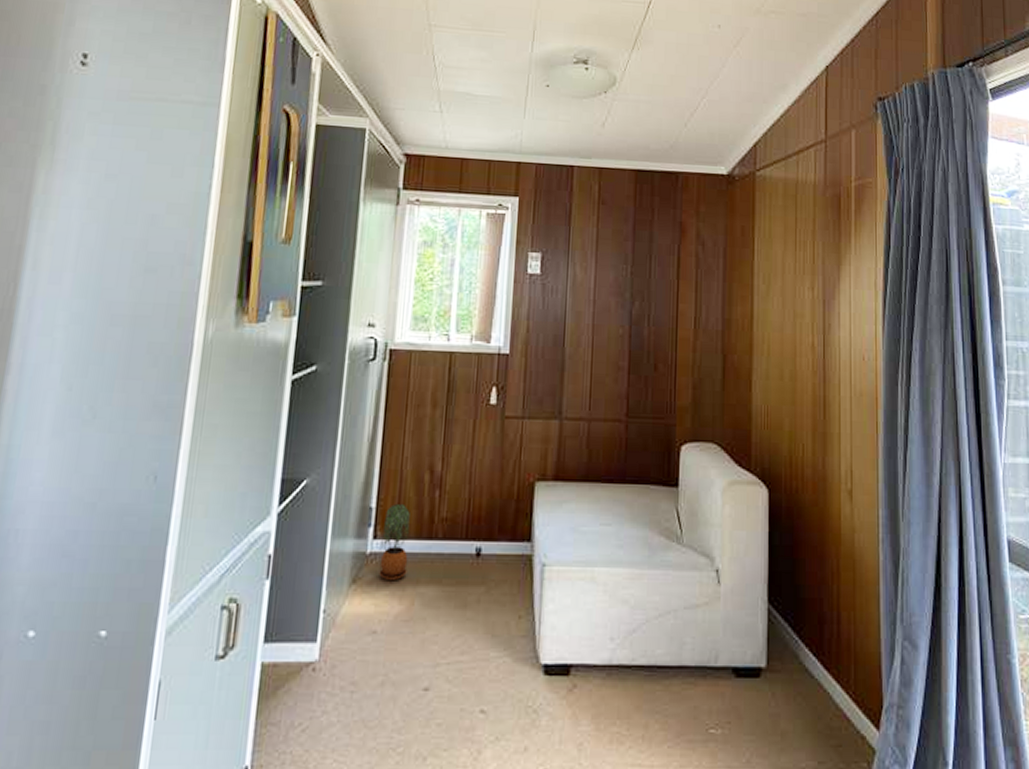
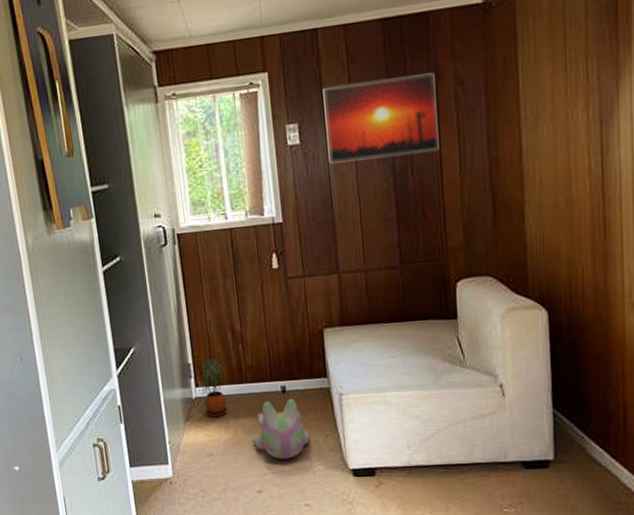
plush toy: none [428,564,501,645] -> present [251,398,310,459]
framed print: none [567,223,679,304] -> present [323,73,439,164]

